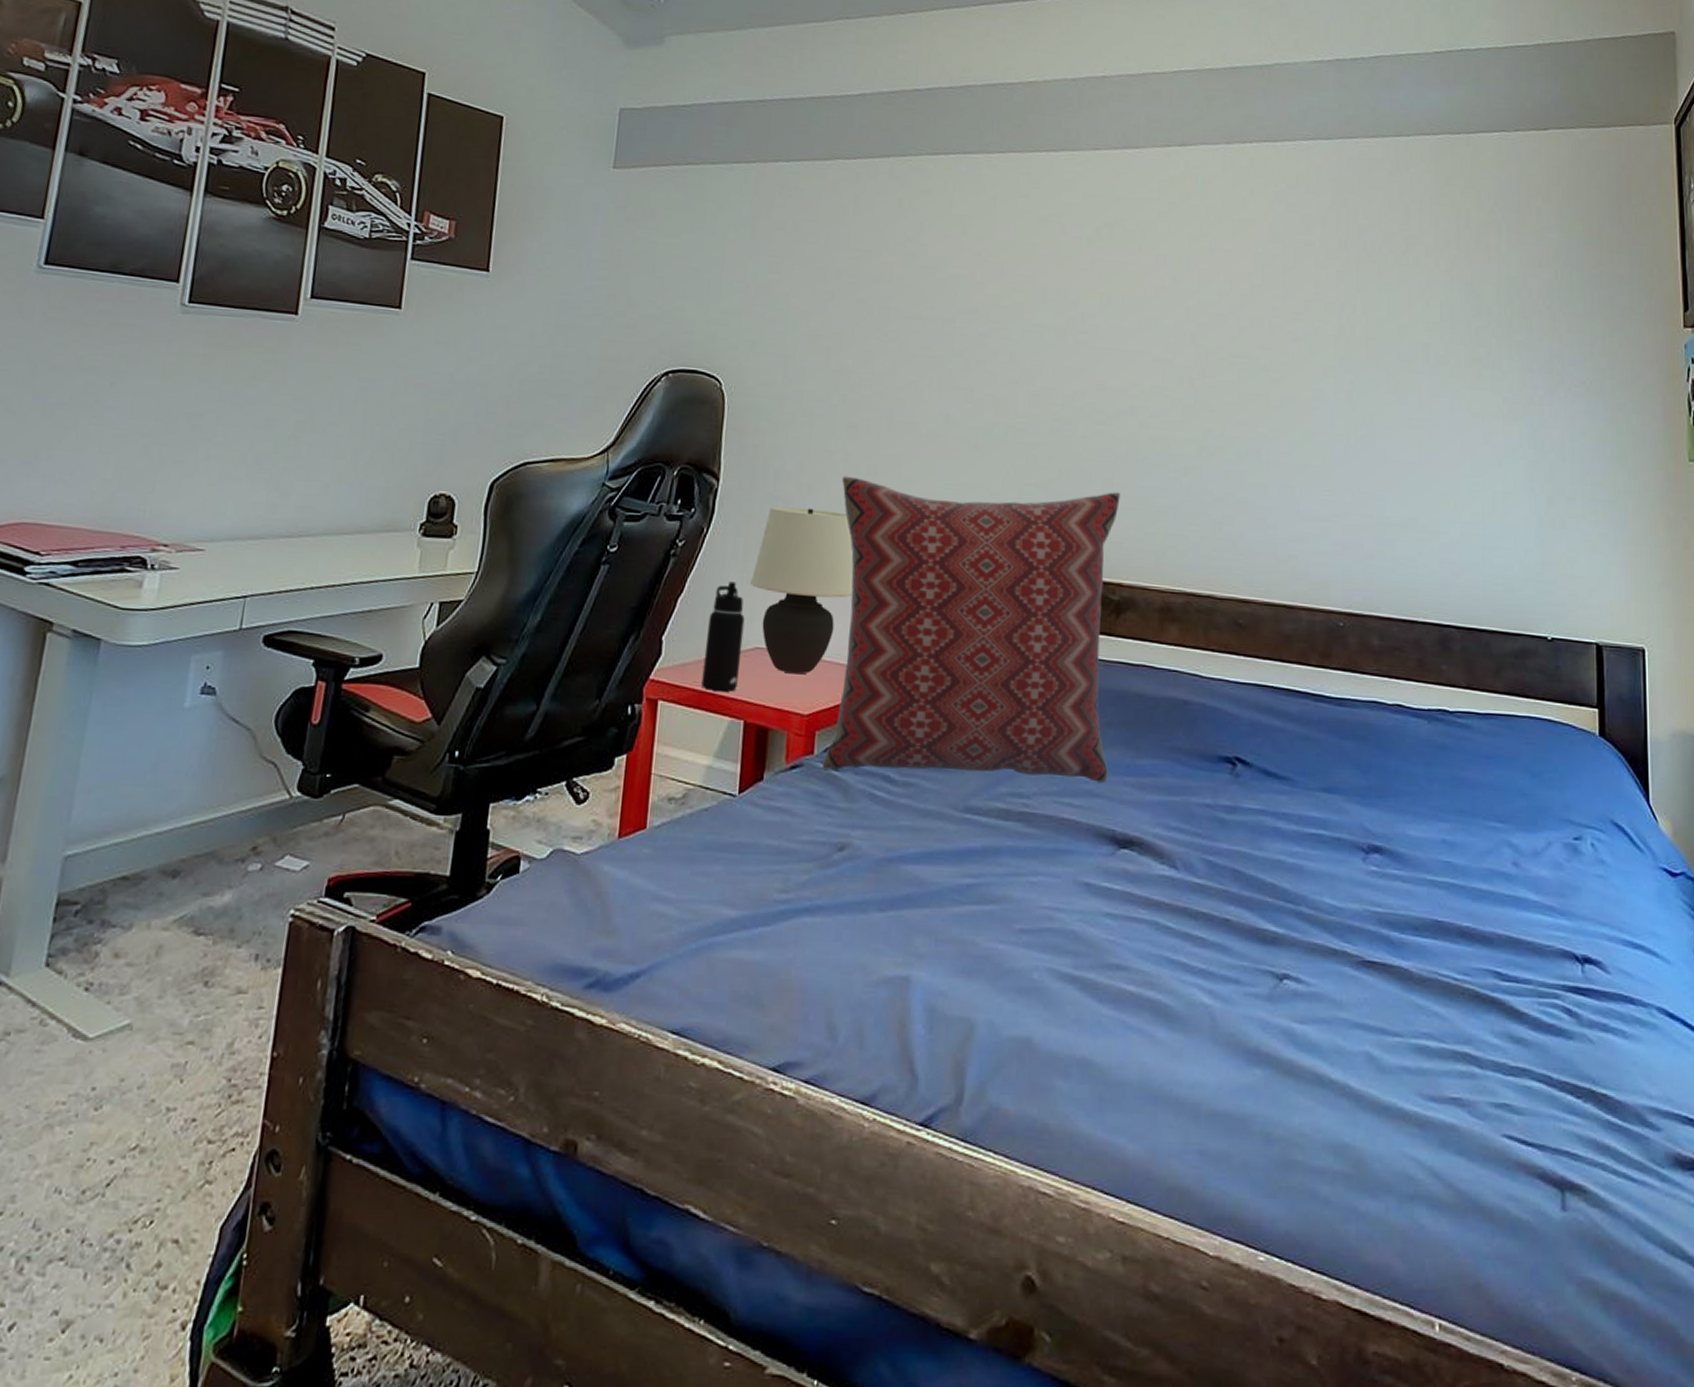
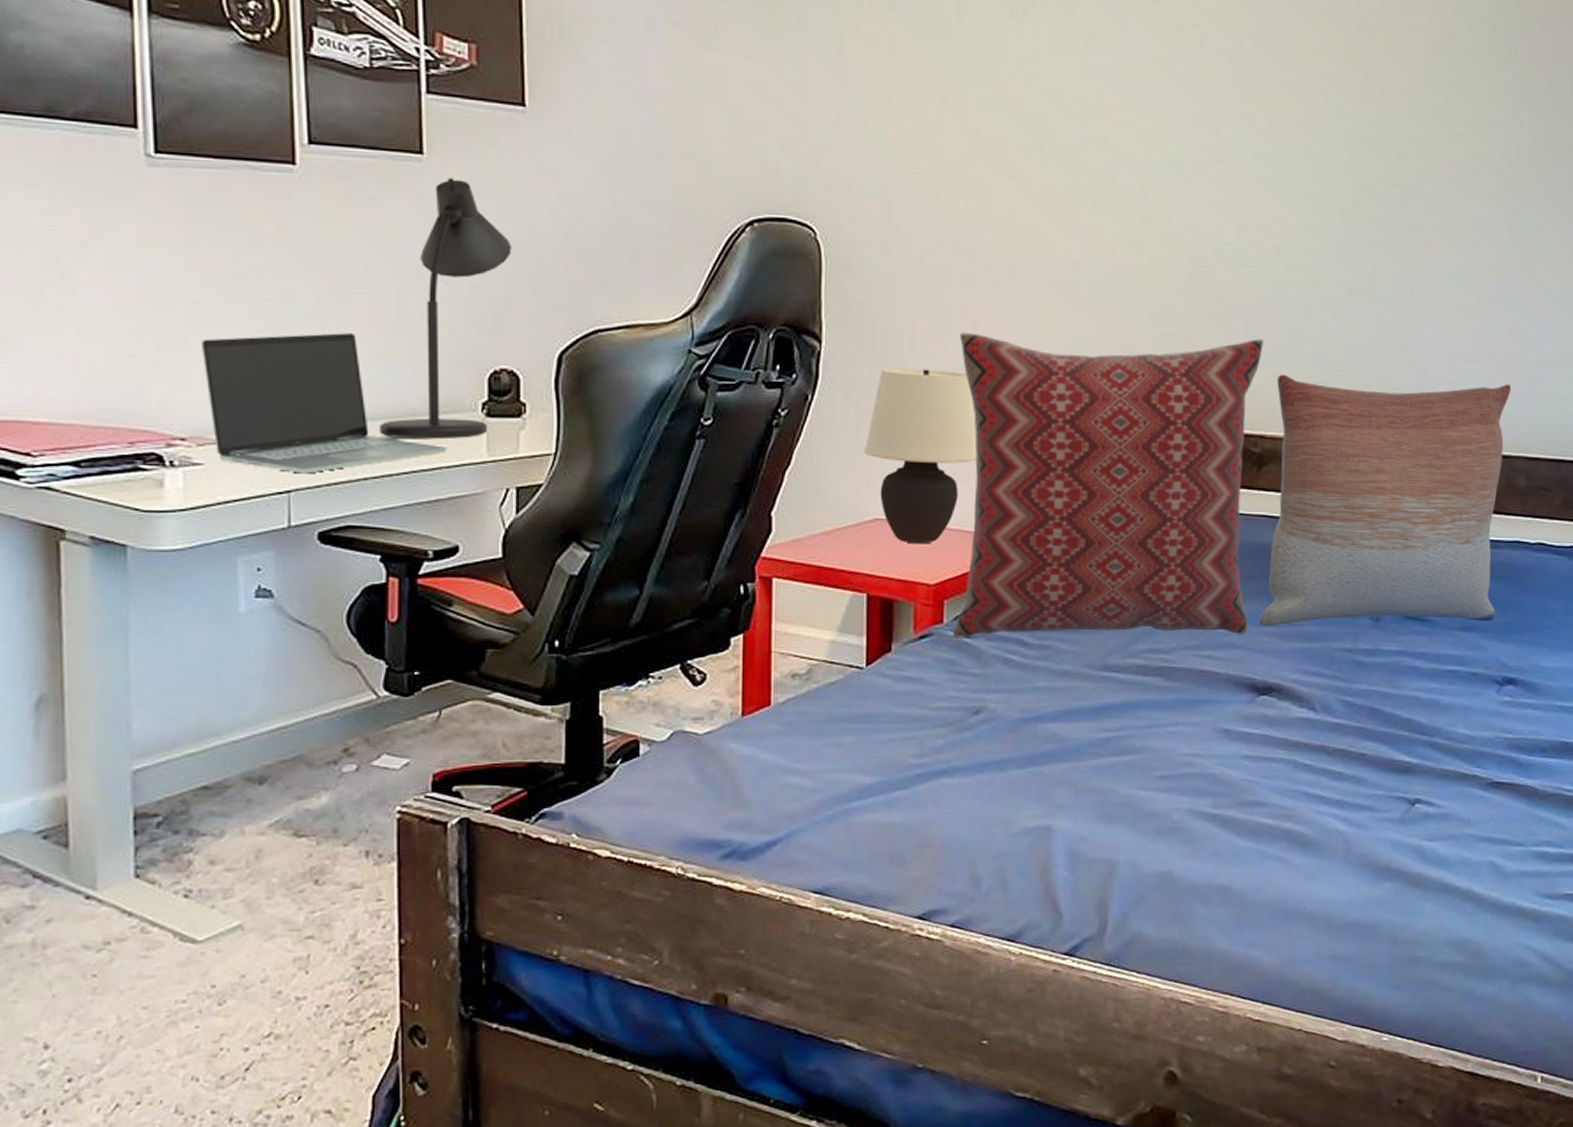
laptop: none [191,457,385,582] -> present [200,333,447,474]
desk lamp: none [330,328,463,556] -> present [380,177,512,440]
water bottle: present [701,581,745,692] -> none [818,451,861,565]
pillow: none [1118,525,1360,784] -> present [1258,374,1512,627]

